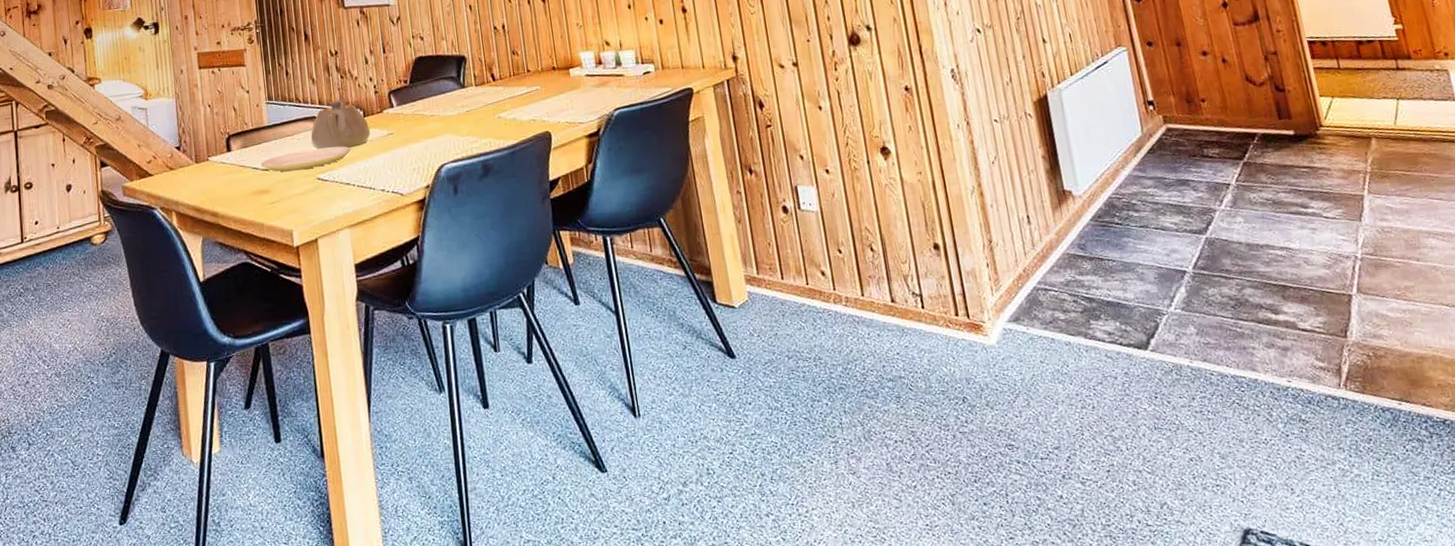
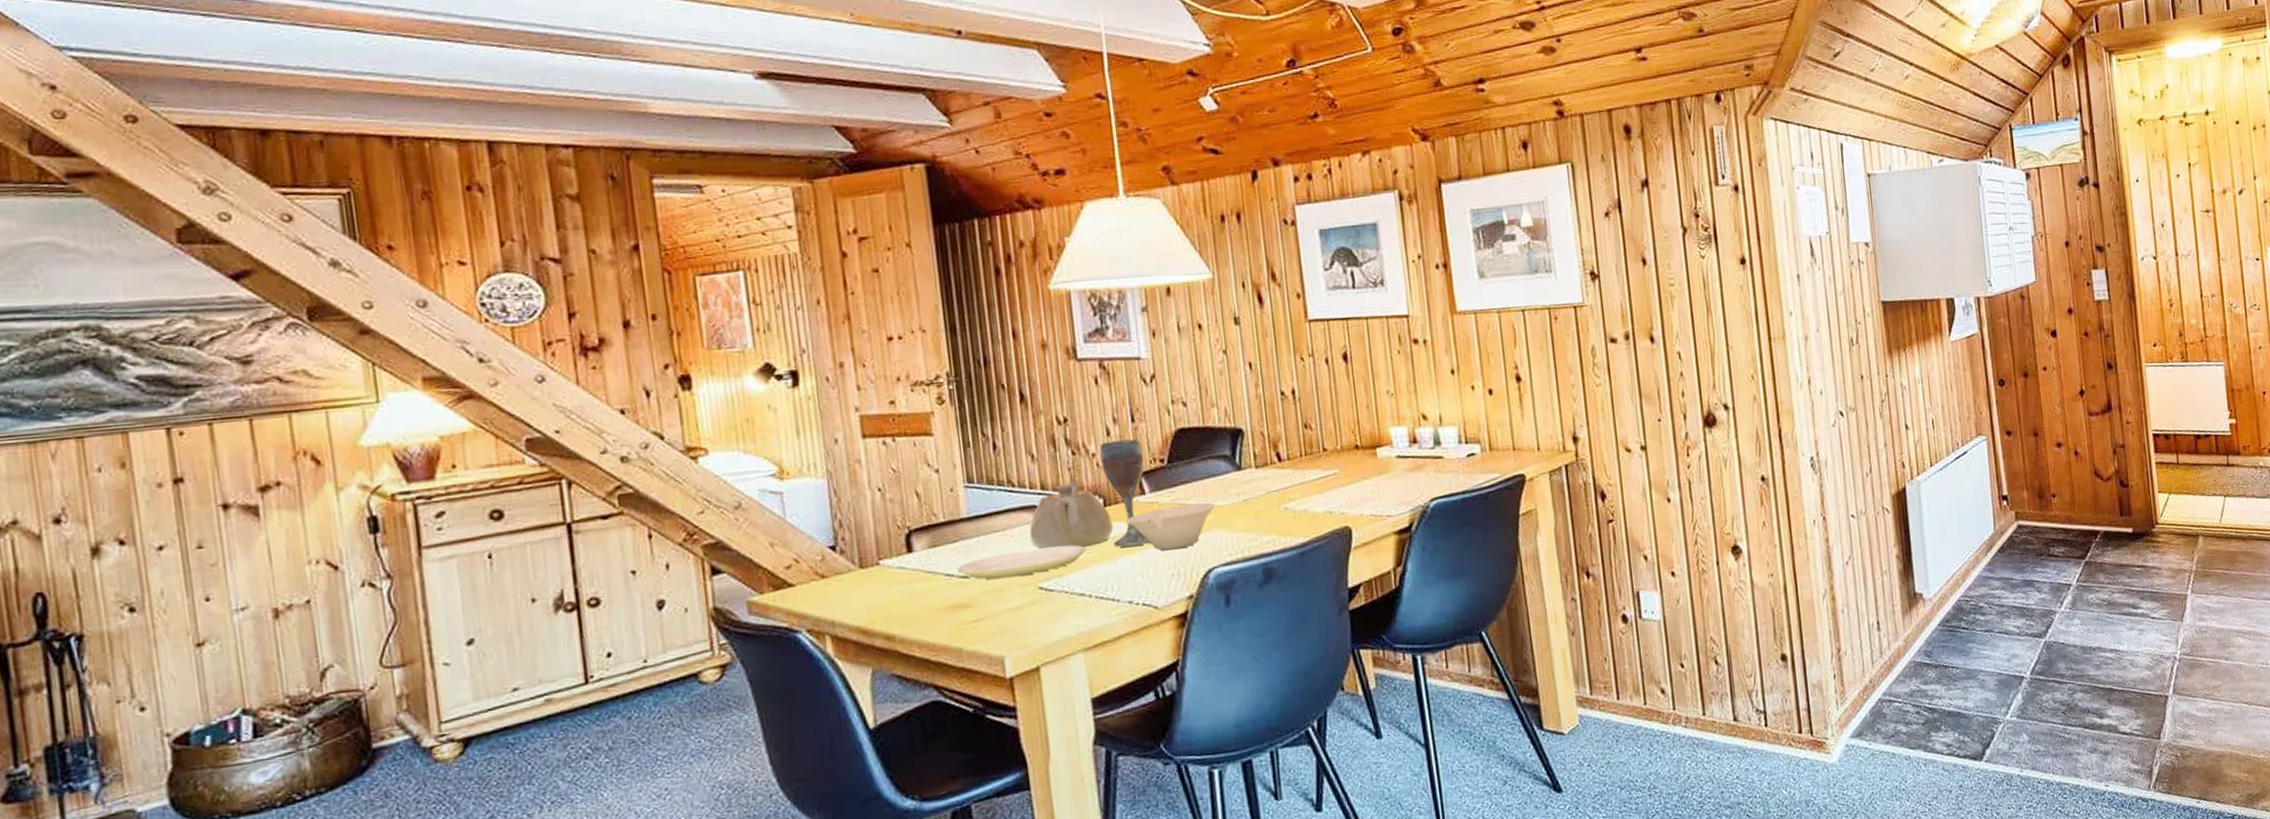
cup: none [360,65,398,148] -> present [1099,439,1151,548]
dish: none [379,113,445,151] -> present [1125,502,1215,551]

